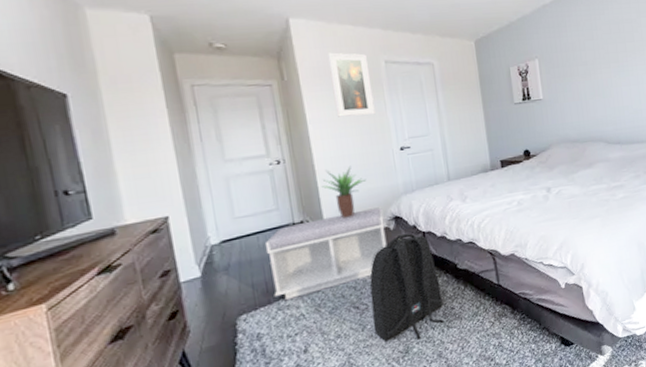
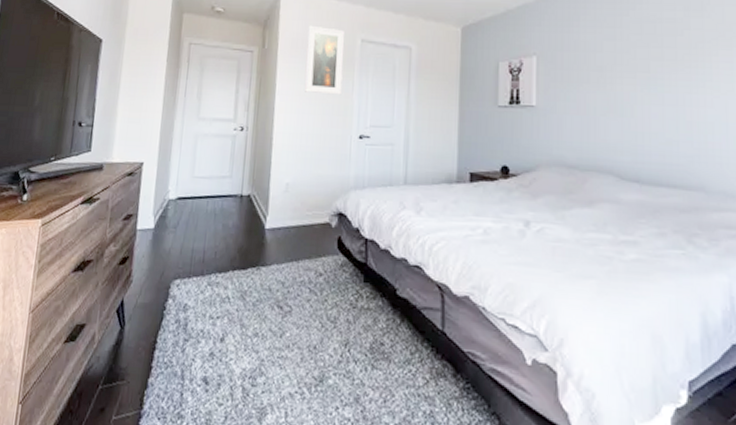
bench: present [264,207,387,300] -> none [208,196,328,277]
potted plant: present [321,165,367,218] -> none [274,145,319,202]
backpack: present [369,233,443,342] -> none [292,235,373,370]

